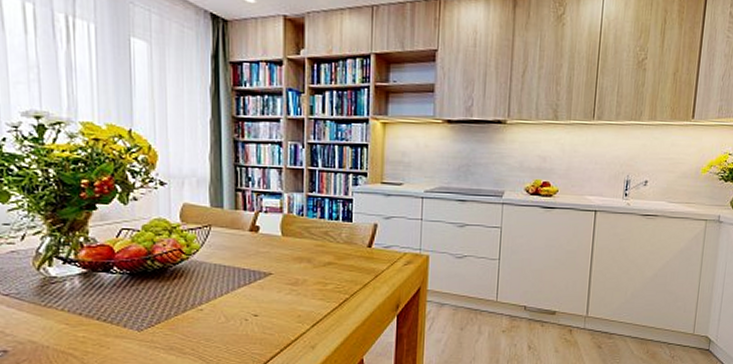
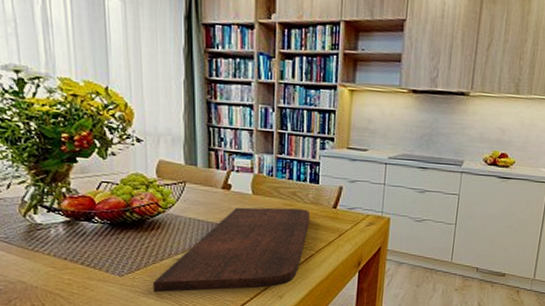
cutting board: none [174,249,344,348] -> present [152,207,311,293]

